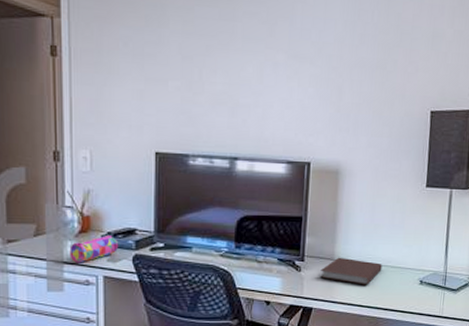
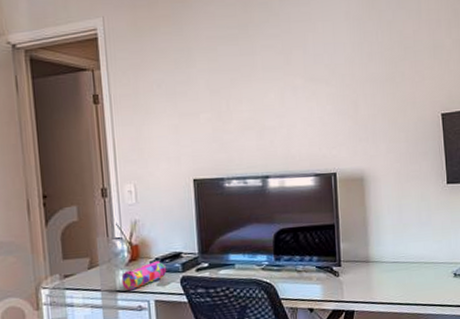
notebook: present [320,257,382,285] -> none [357,258,416,284]

